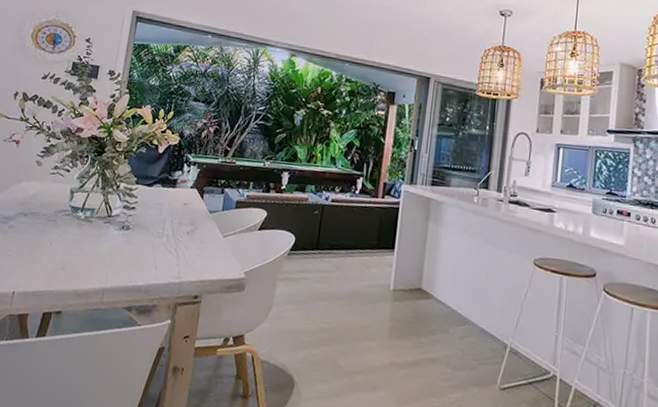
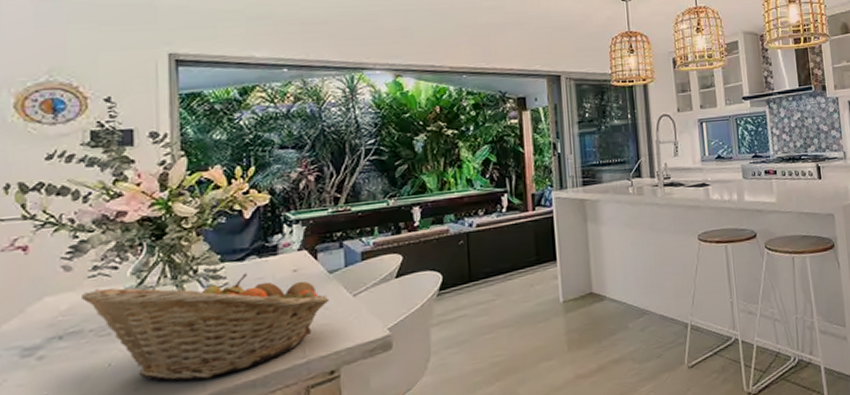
fruit basket: none [42,184,206,275] -> present [80,273,330,382]

